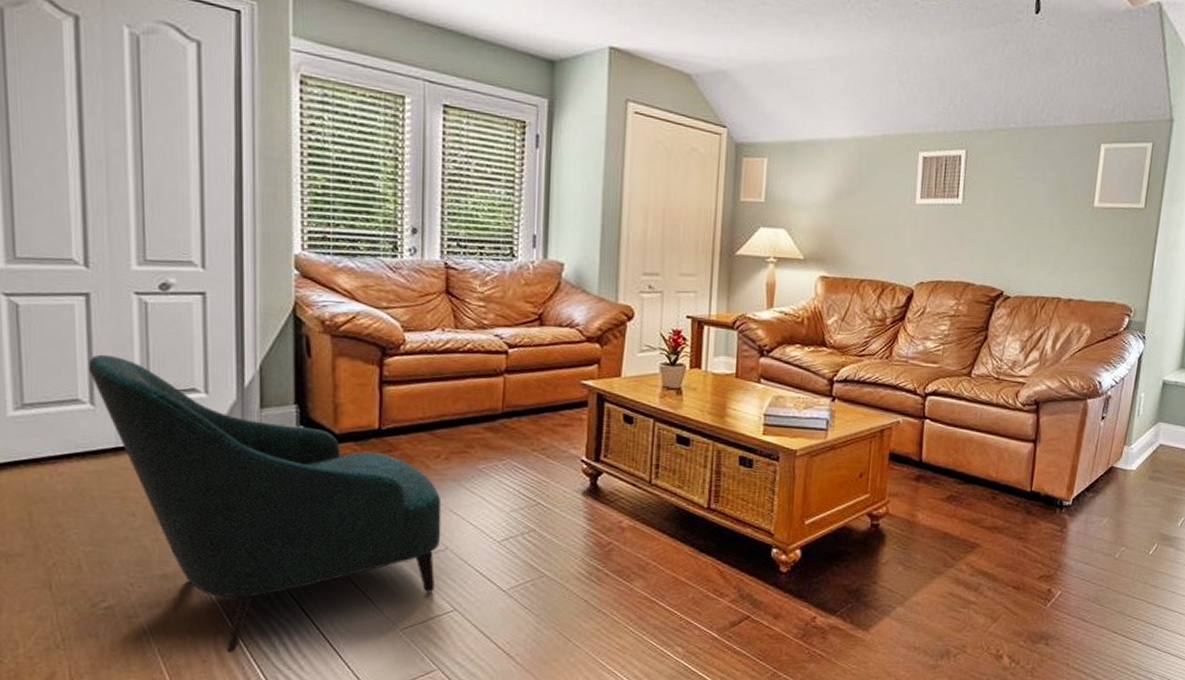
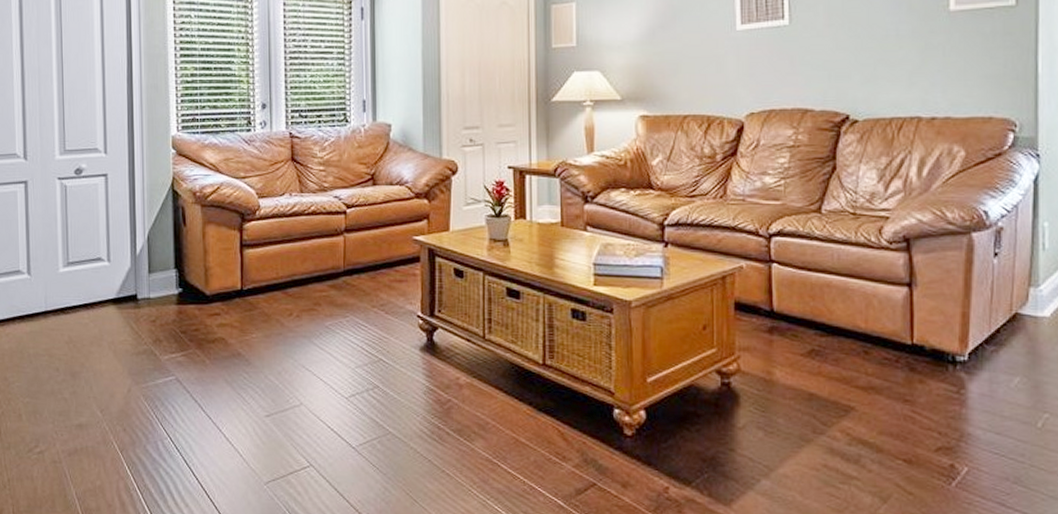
armchair: present [88,354,442,653] -> none [26,231,296,499]

